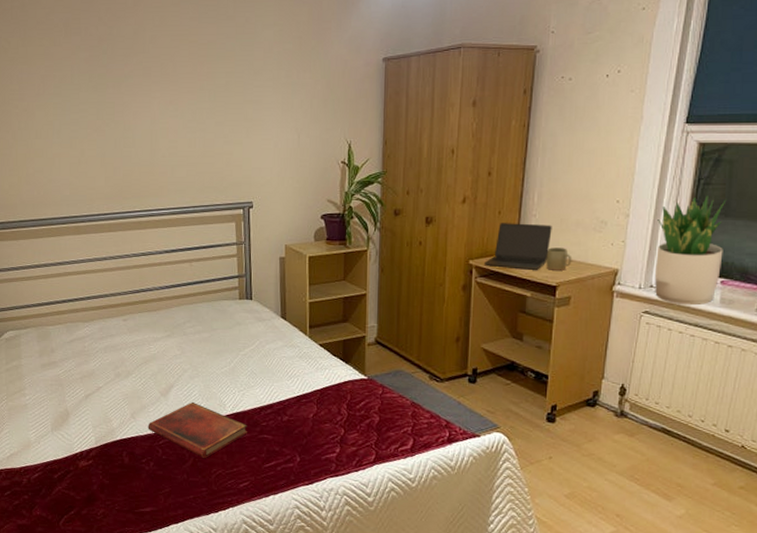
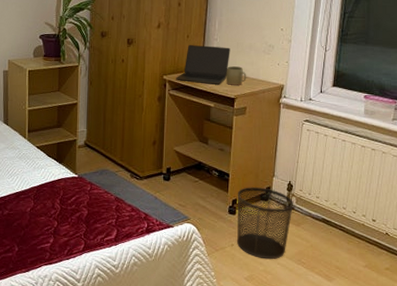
waste bin: none [556,390,626,474] -> present [237,186,293,259]
planter: present [655,195,727,306] -> none [313,26,366,116]

